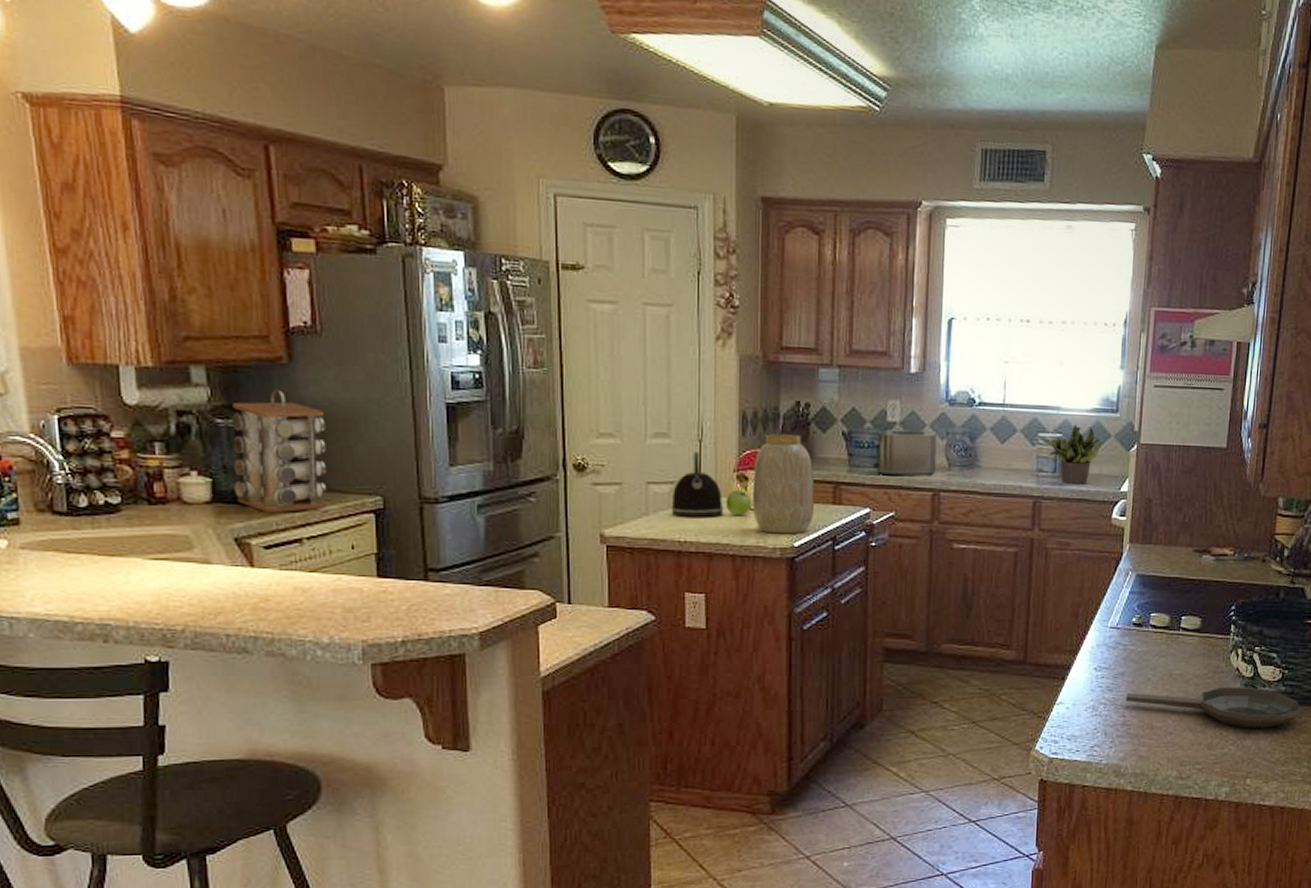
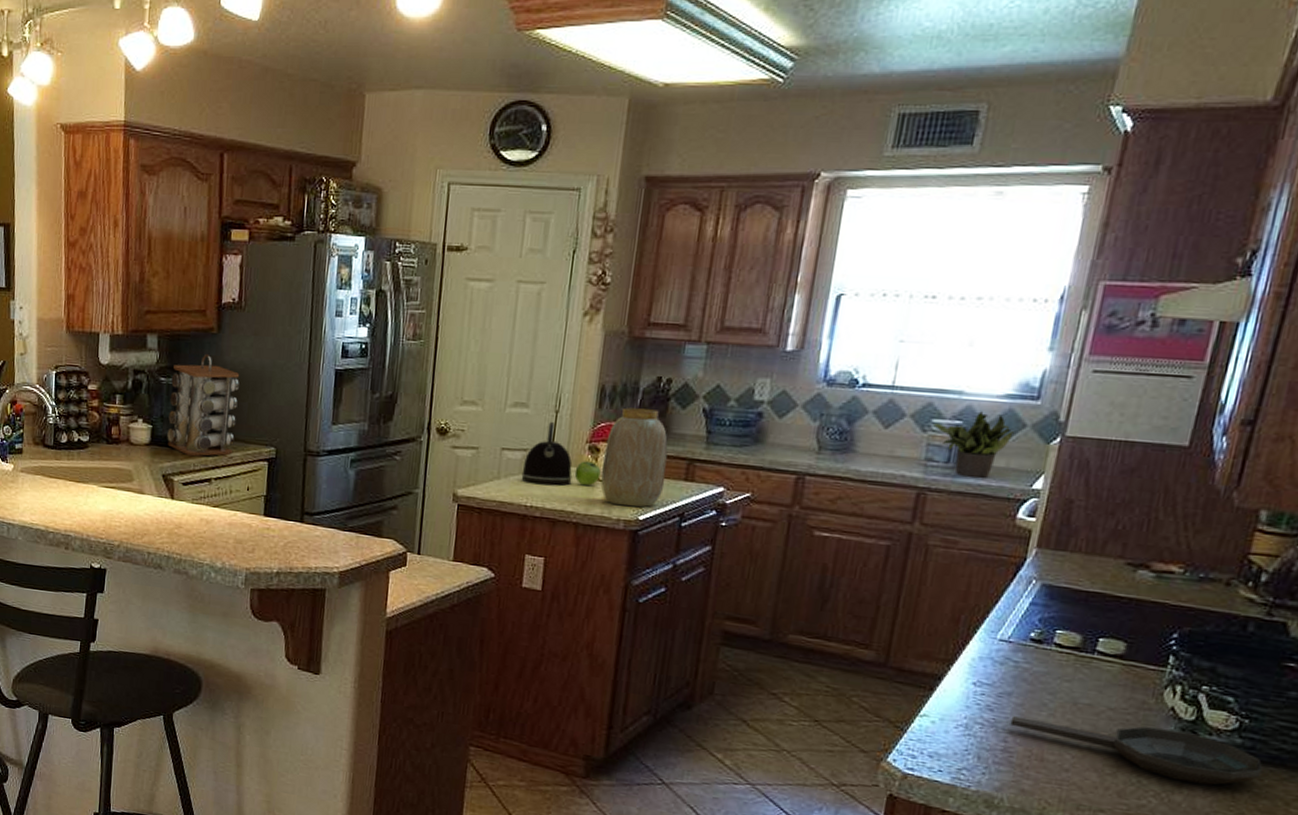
toaster: present [873,429,937,476] -> none [733,408,809,459]

